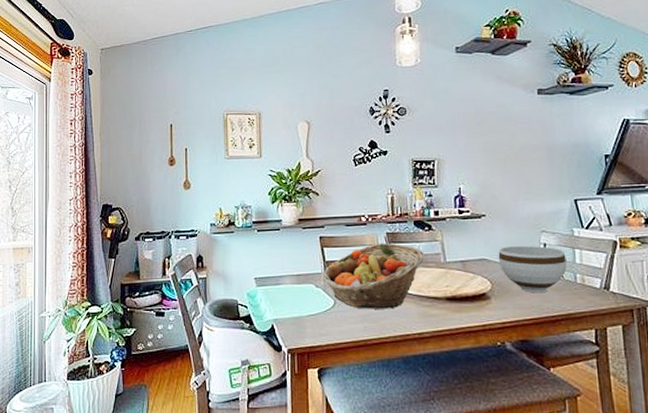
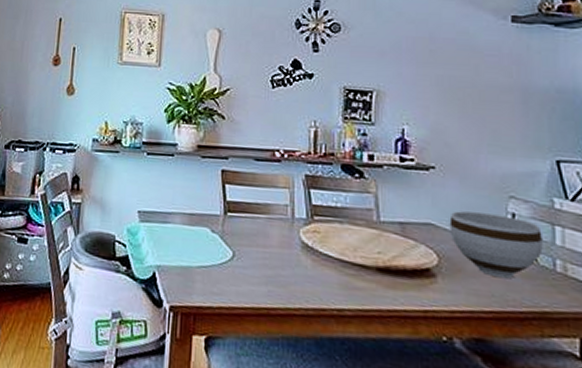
fruit basket: present [323,243,425,309] -> none [221,186,352,273]

